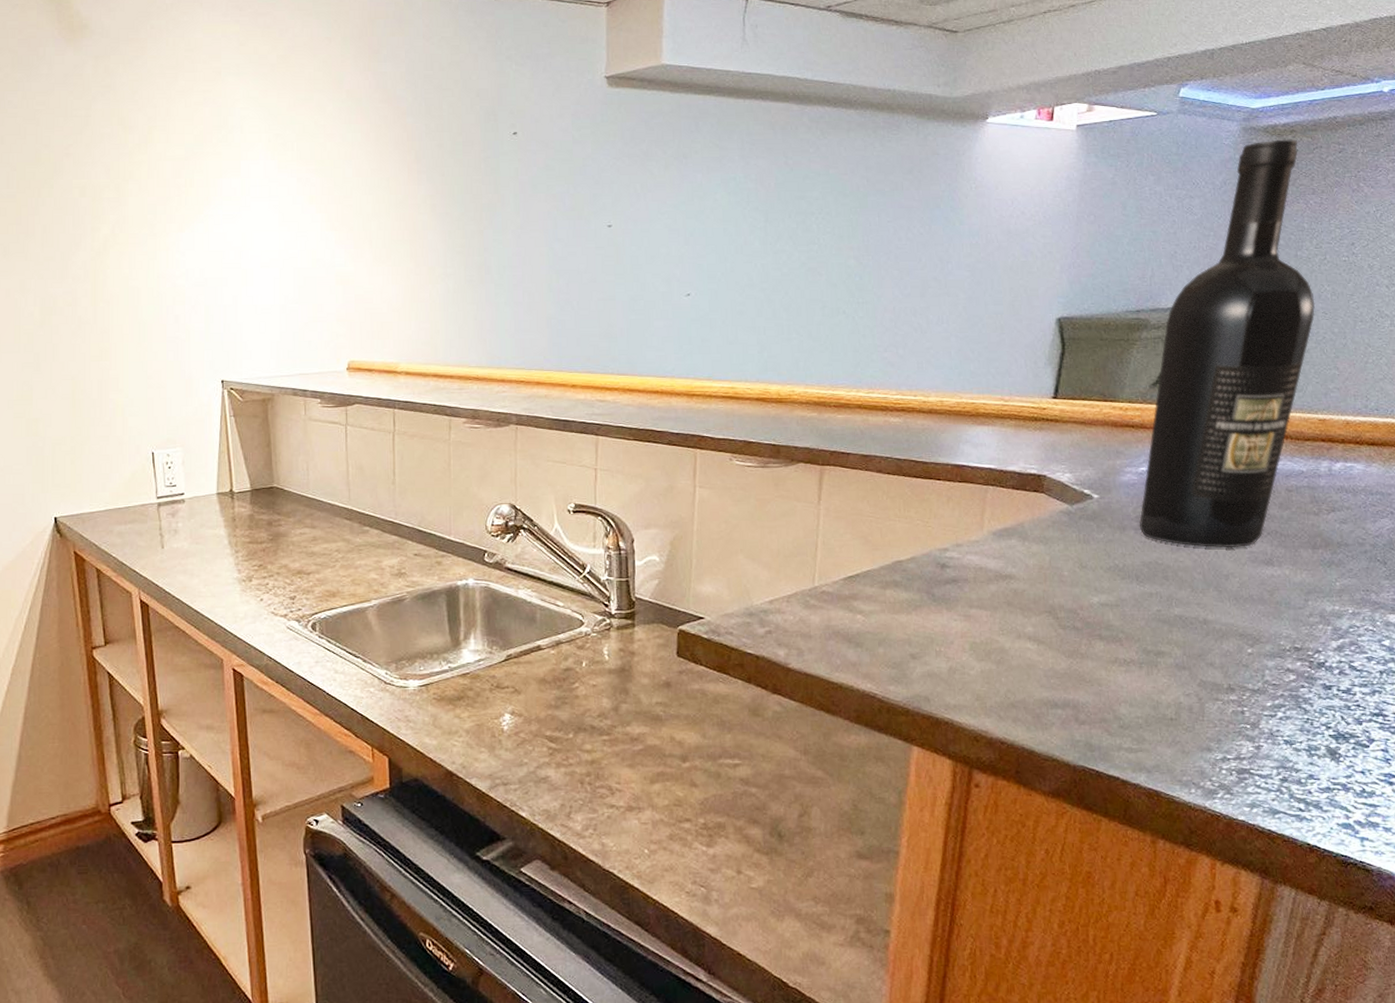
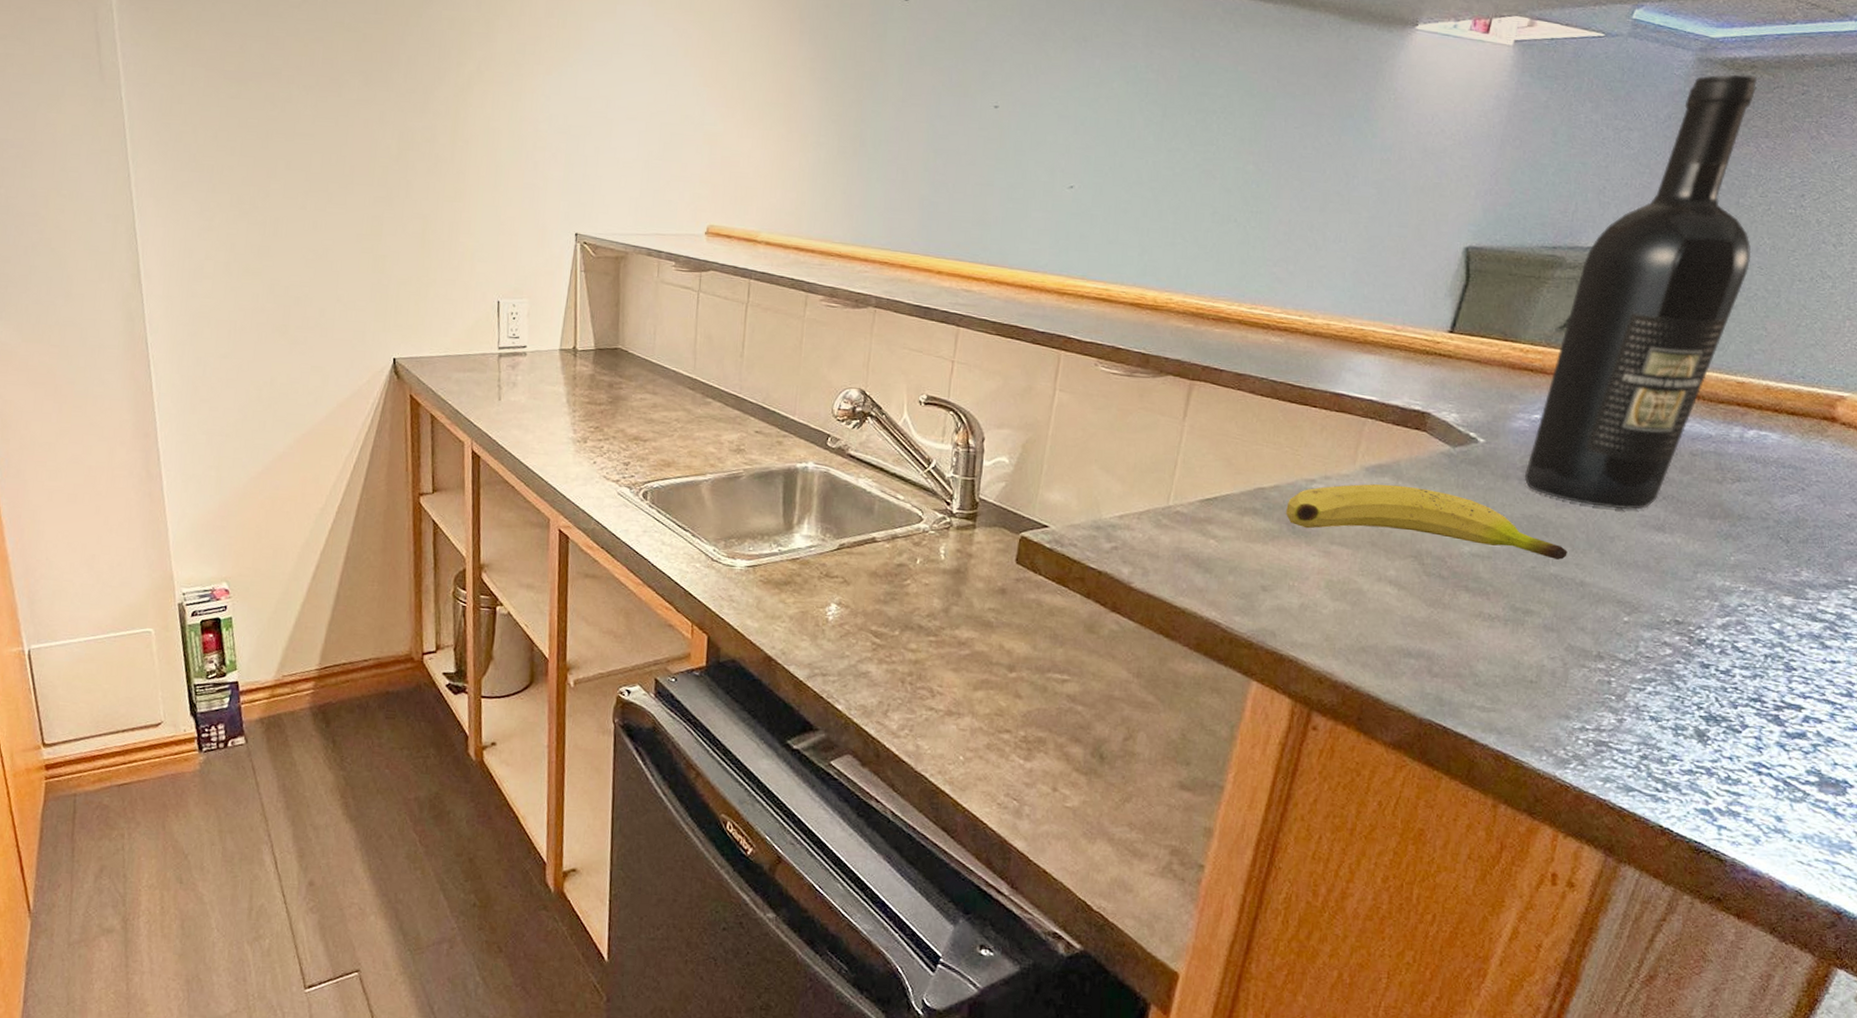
fruit: none [924,546,1188,601] -> present [1286,484,1568,560]

